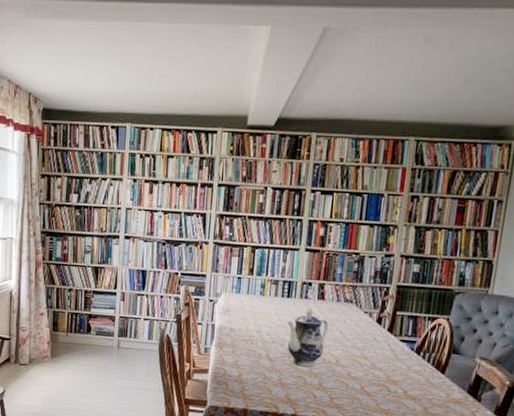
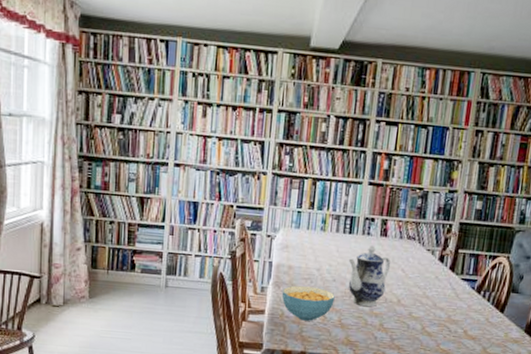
cereal bowl: none [224,346,275,380] -> present [282,285,335,321]

